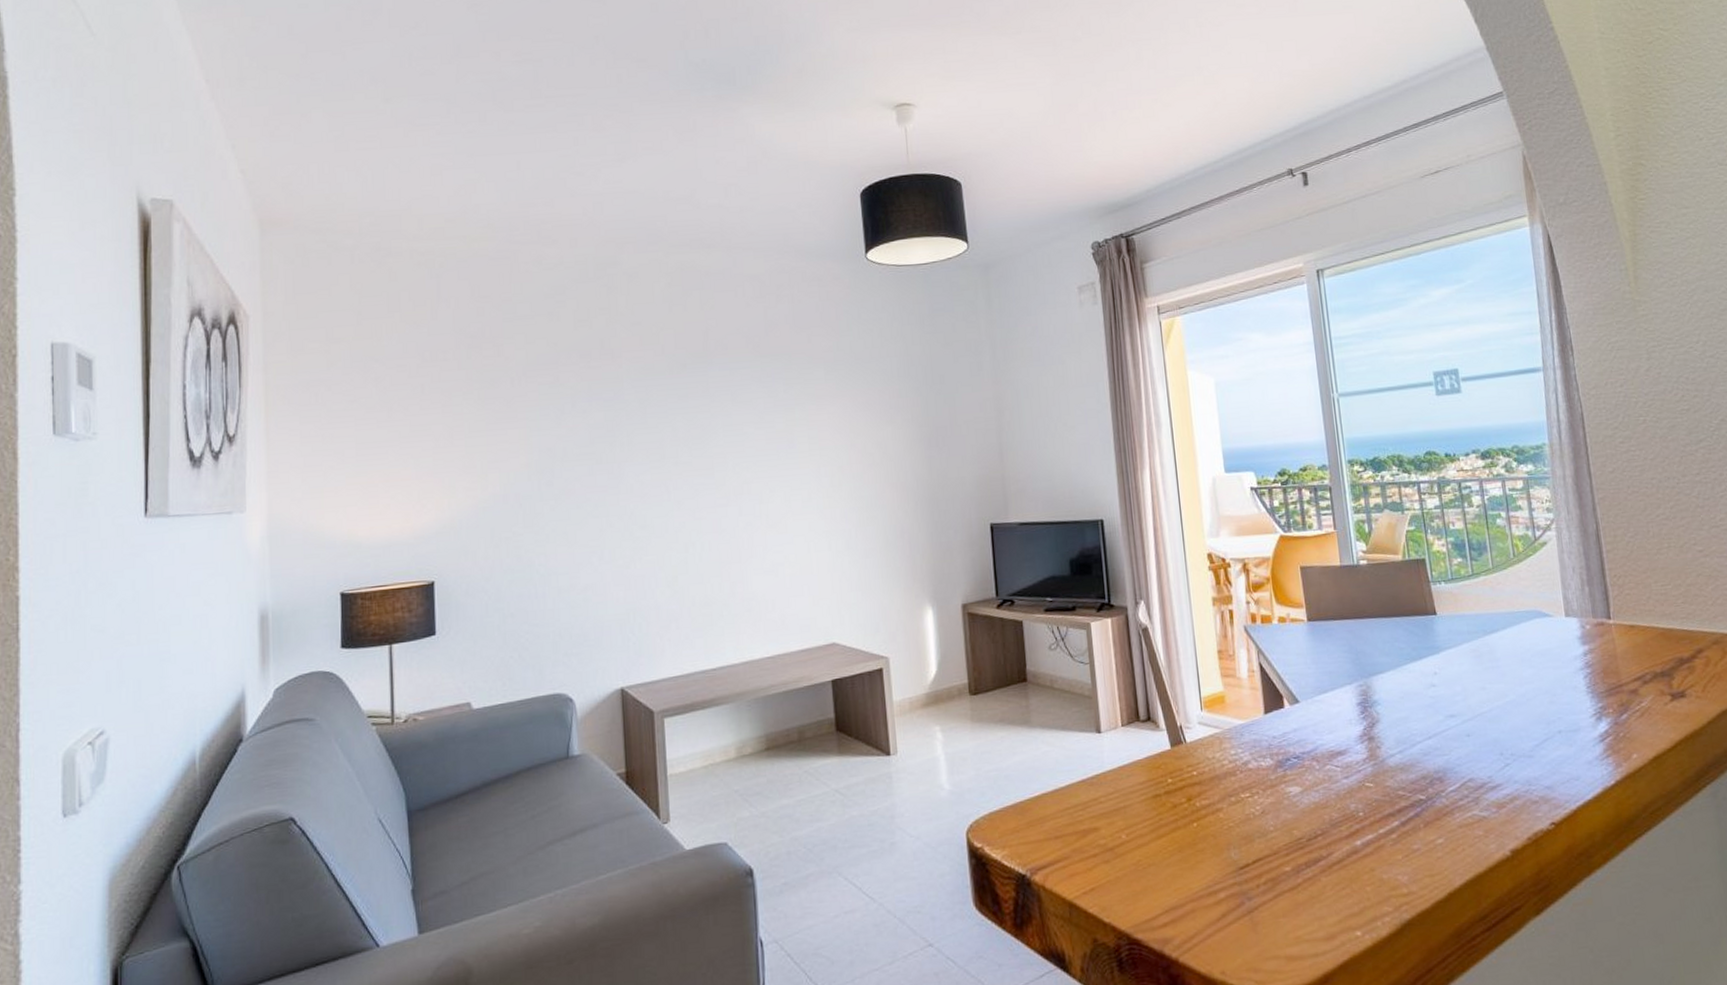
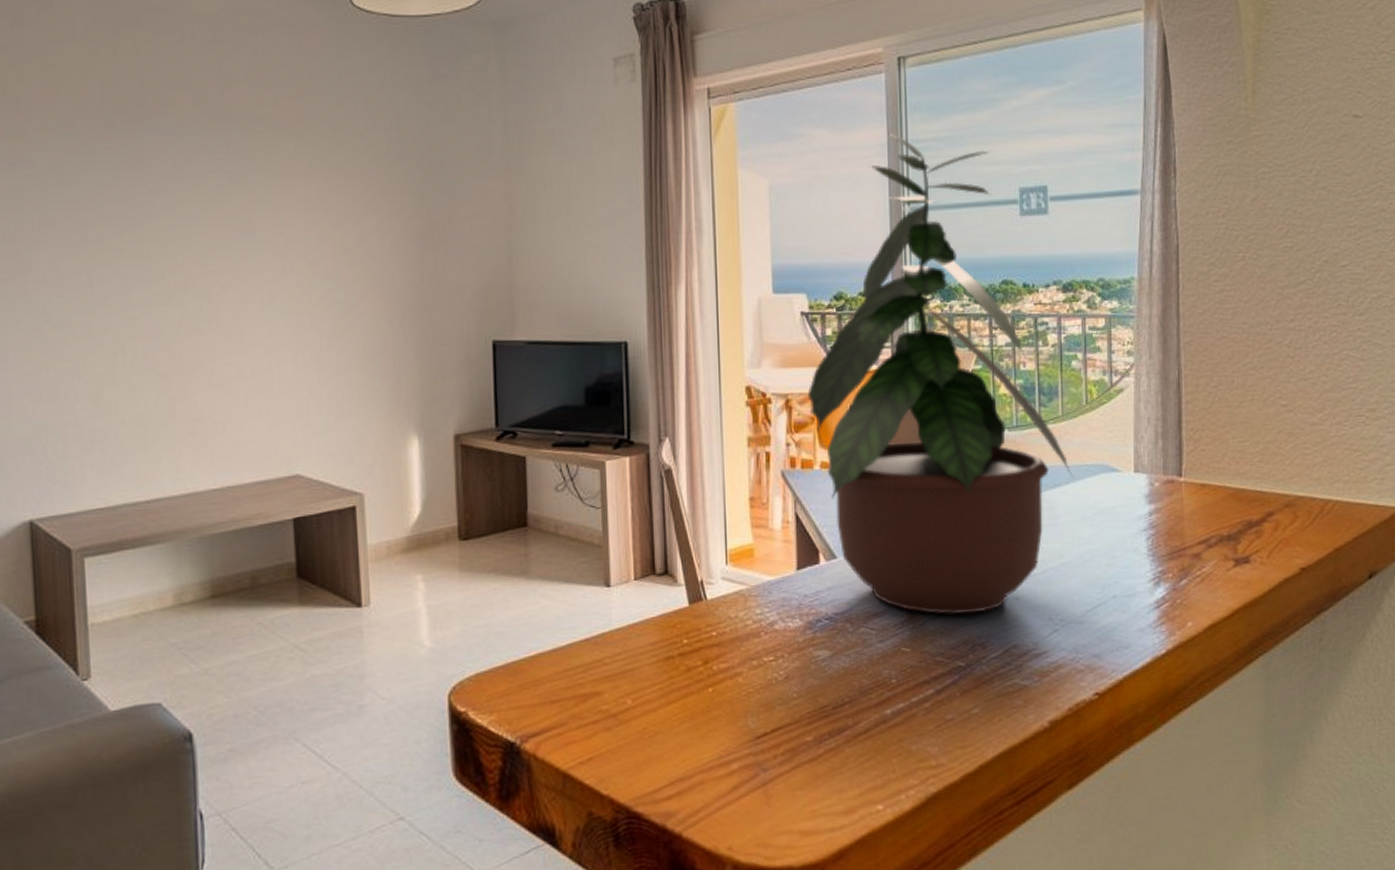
potted plant: none [1261,333,1509,752] -> present [807,134,1073,615]

